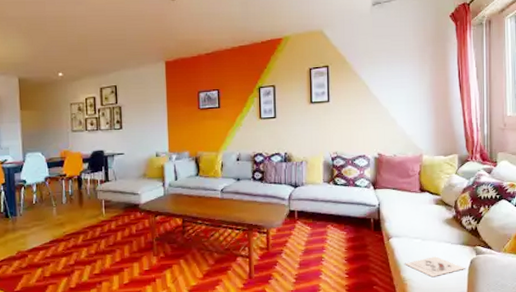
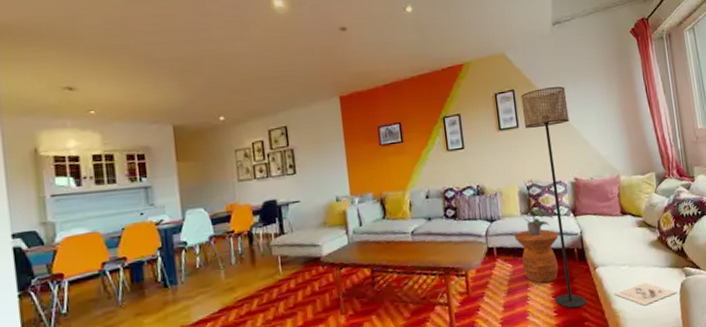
side table: none [315,197,357,247] -> present [514,229,559,283]
potted plant: none [323,177,355,204] -> present [520,206,554,237]
floor lamp: none [334,66,379,273] -> present [520,86,587,309]

